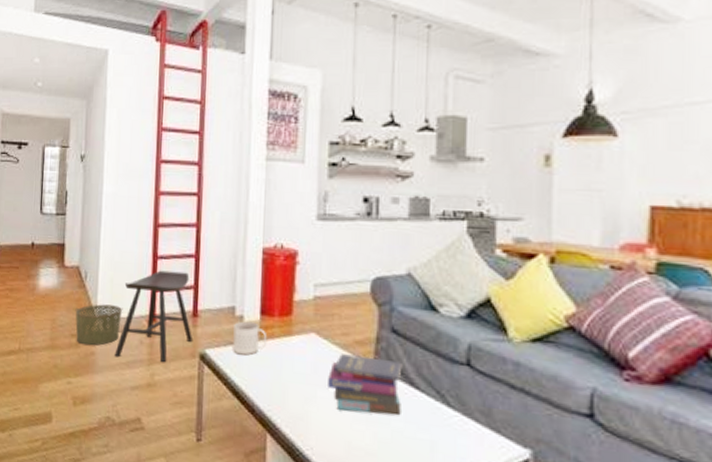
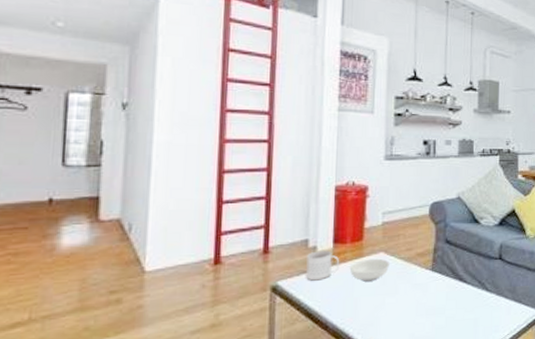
basket: present [75,304,123,346] -> none [115,254,180,300]
stool: present [114,270,193,363] -> none [169,213,264,306]
bowl: none [277,338,322,367] -> present [349,258,389,282]
books: present [328,354,403,415] -> none [395,264,454,310]

